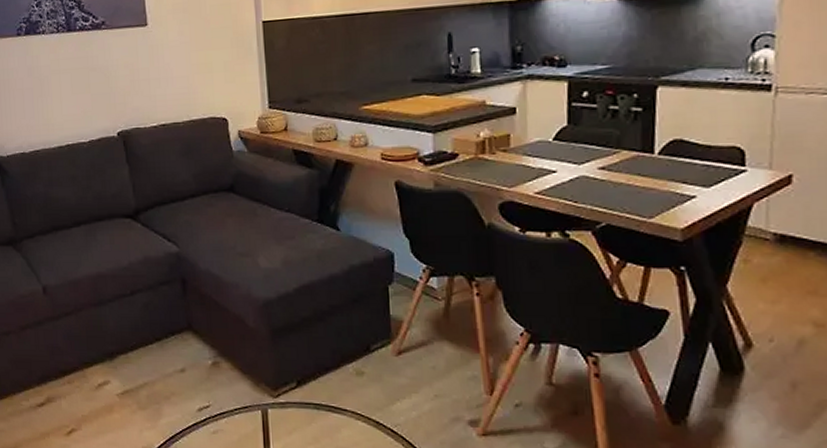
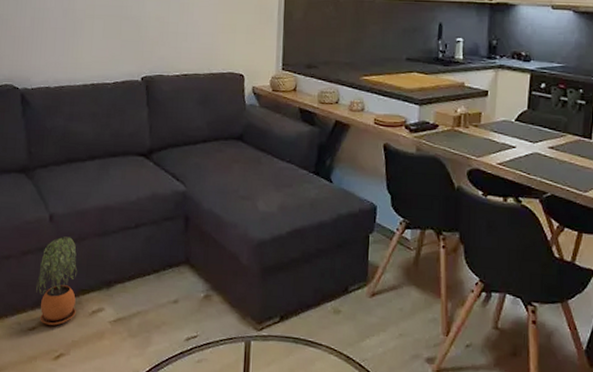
potted plant: none [38,308,82,401] -> present [35,236,78,326]

